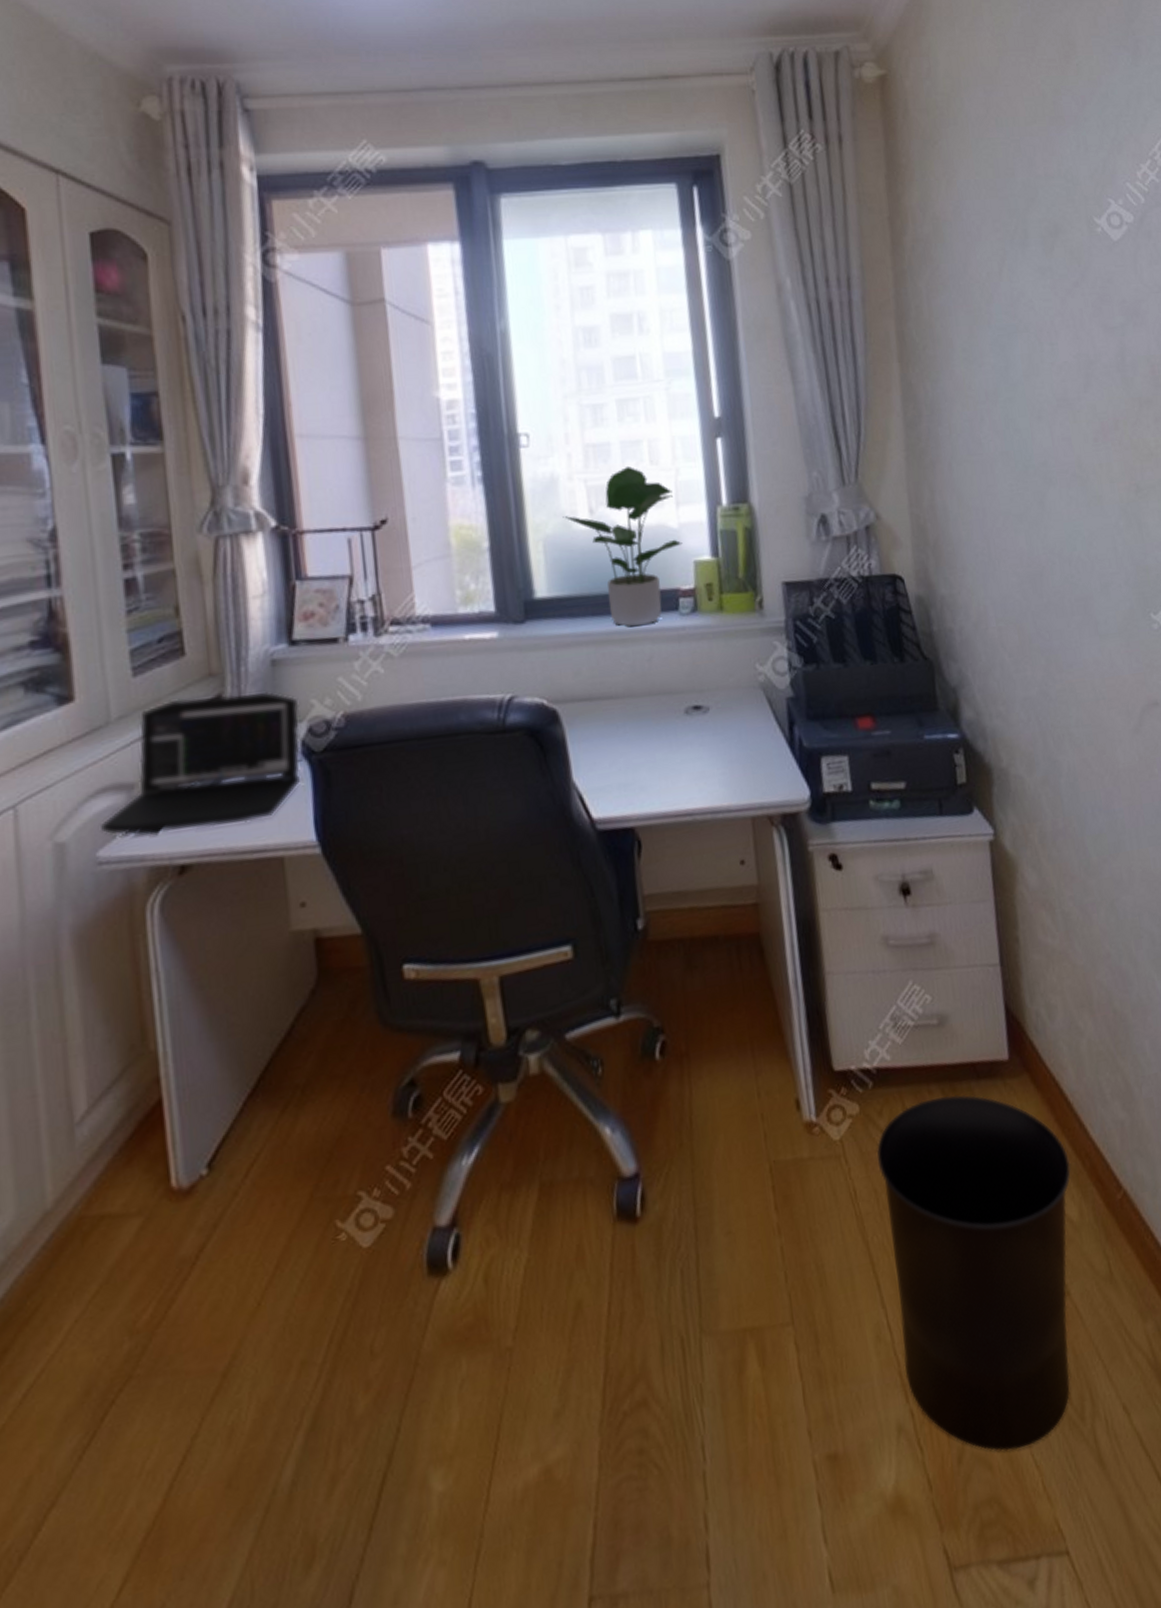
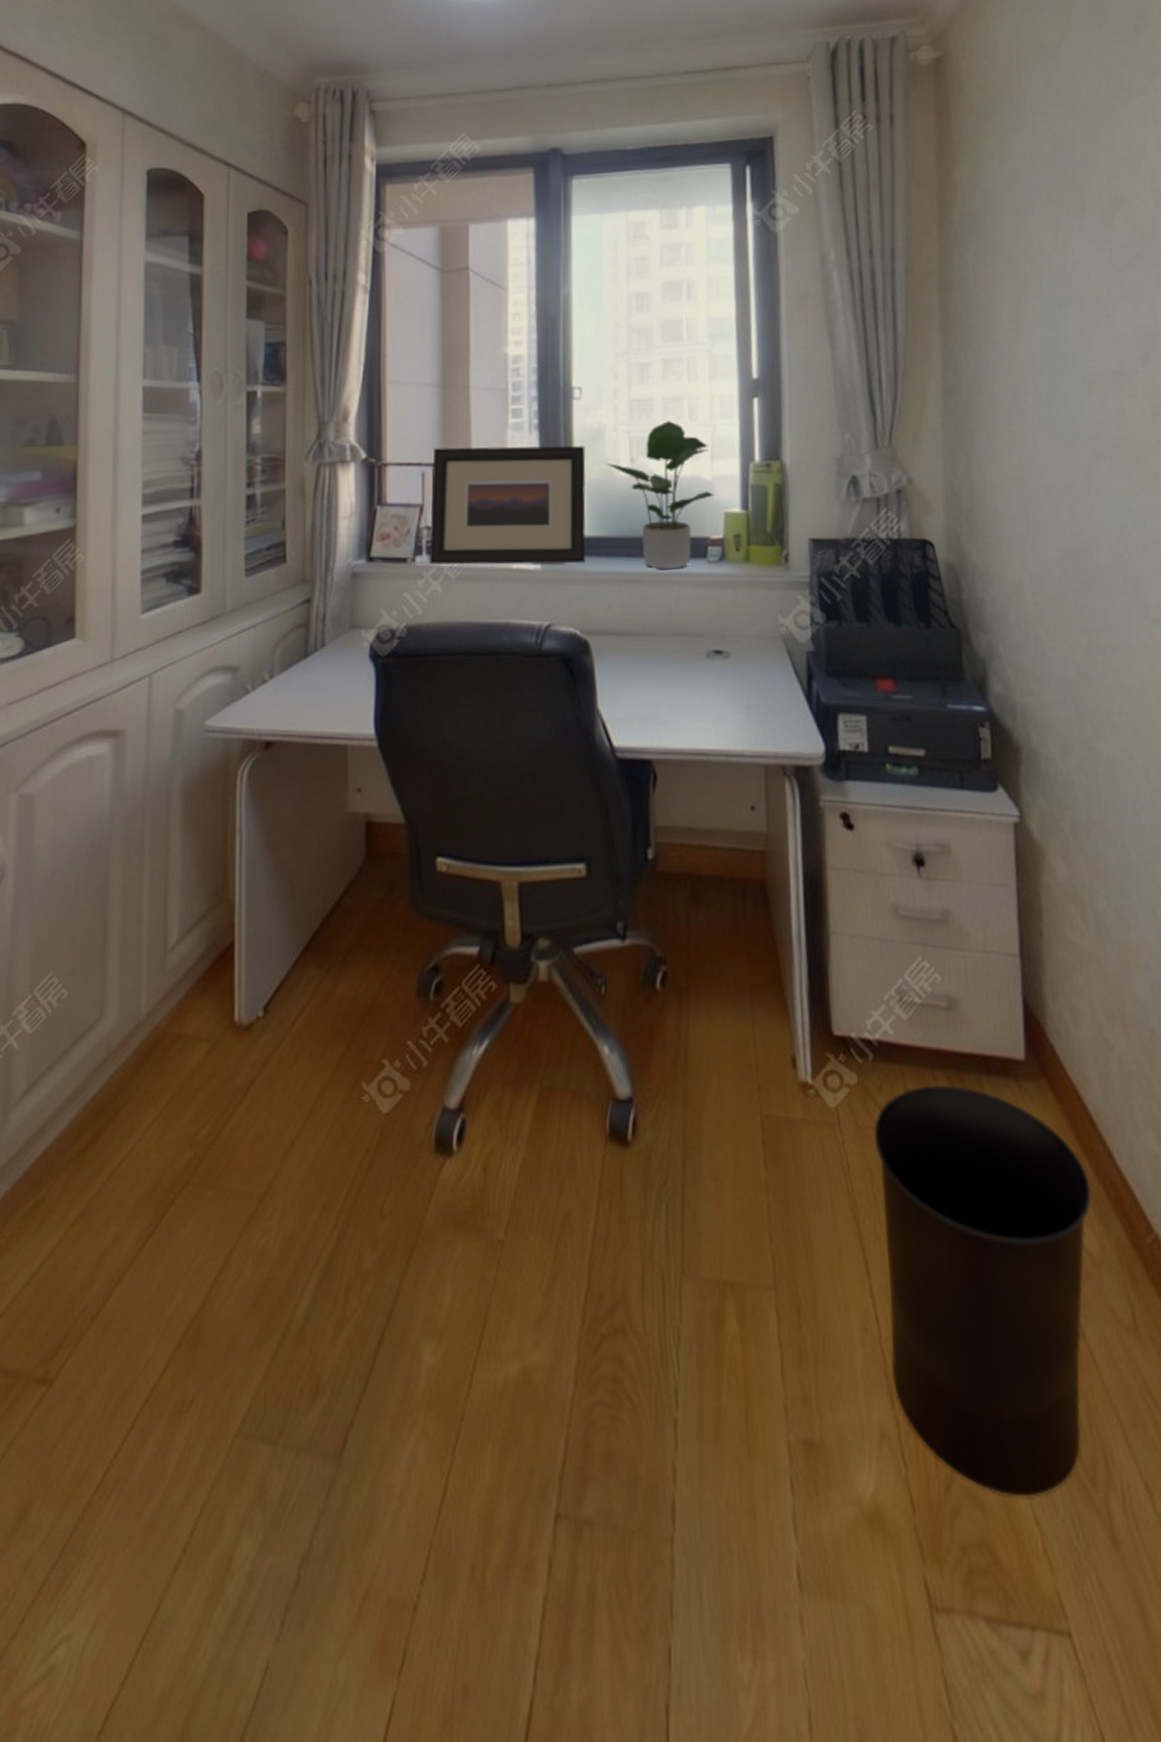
laptop: present [99,691,302,835] -> none [209,599,371,712]
picture frame: none [360,498,547,643] -> present [429,445,586,565]

